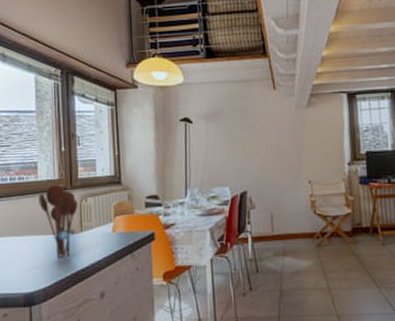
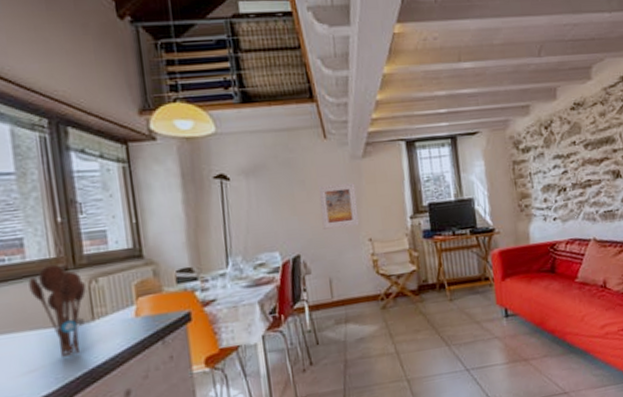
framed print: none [266,129,301,170] -> present [318,182,360,229]

